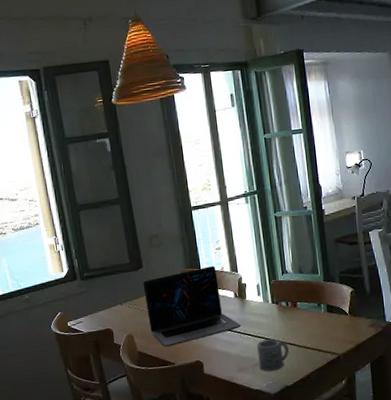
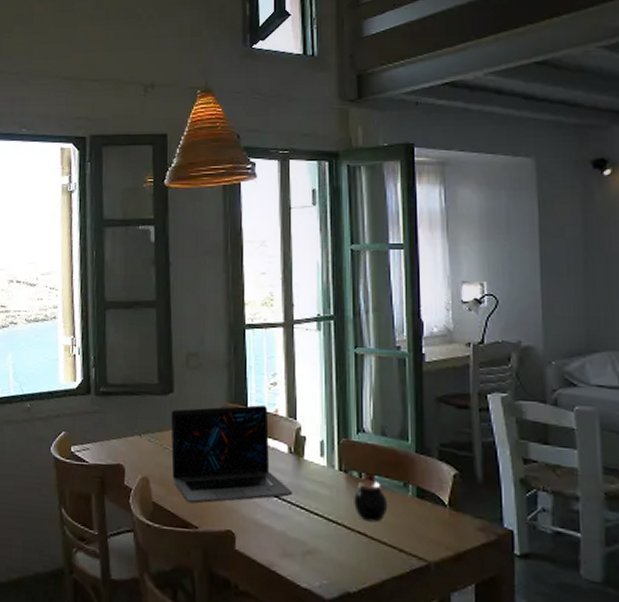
mug: present [256,339,289,372] -> none [311,518,356,567]
jar: none [284,306,309,336] -> present [354,480,388,523]

